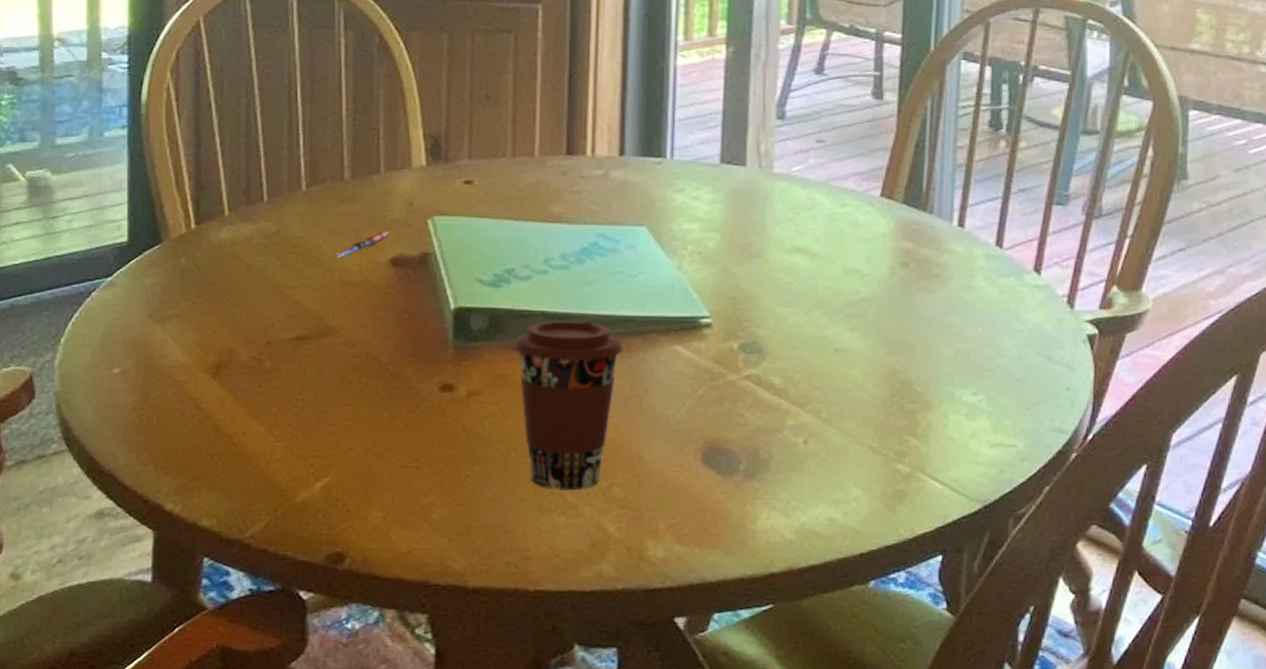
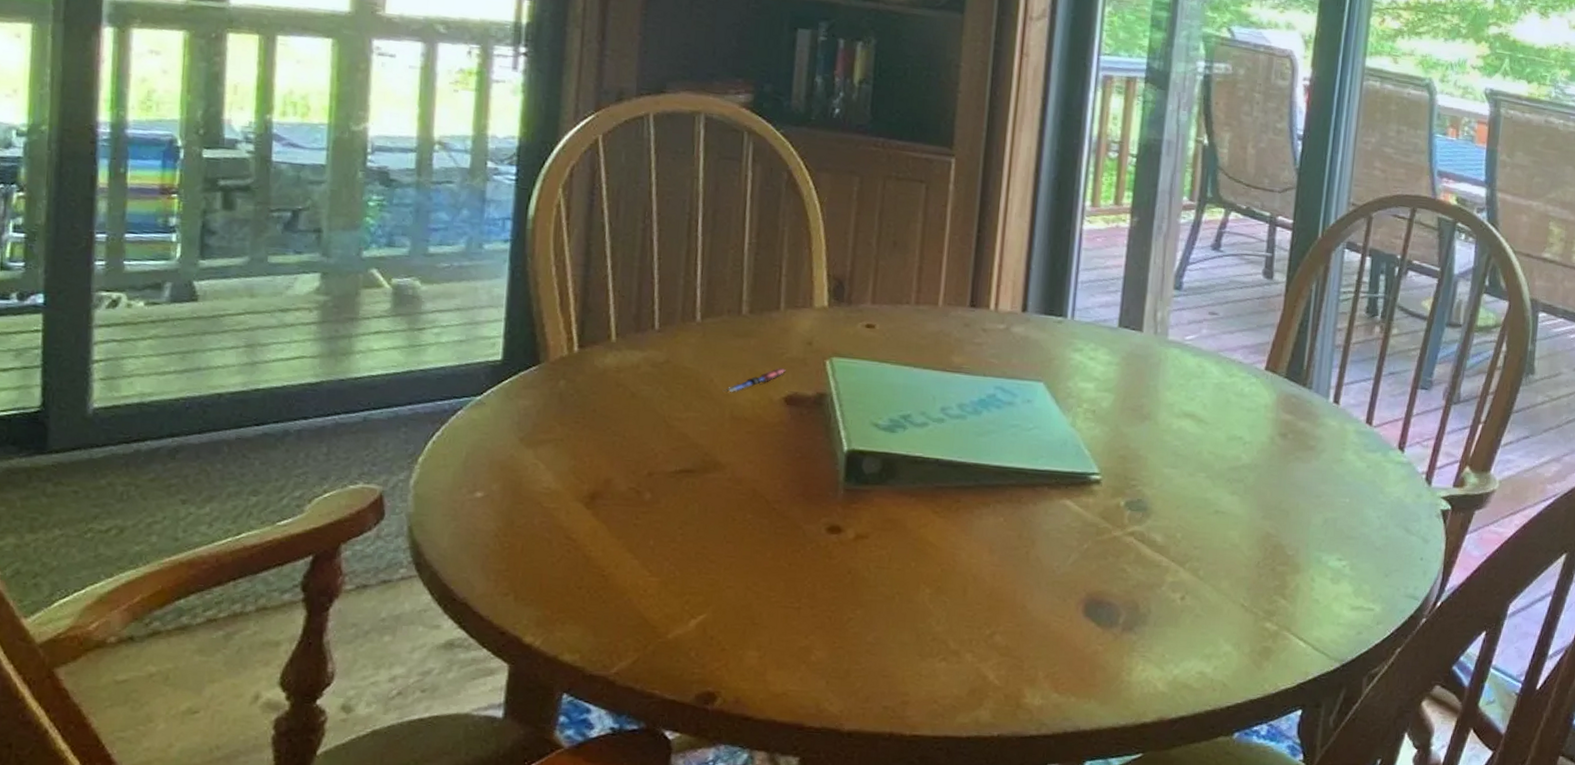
coffee cup: present [514,319,623,491] -> none [905,467,1014,637]

